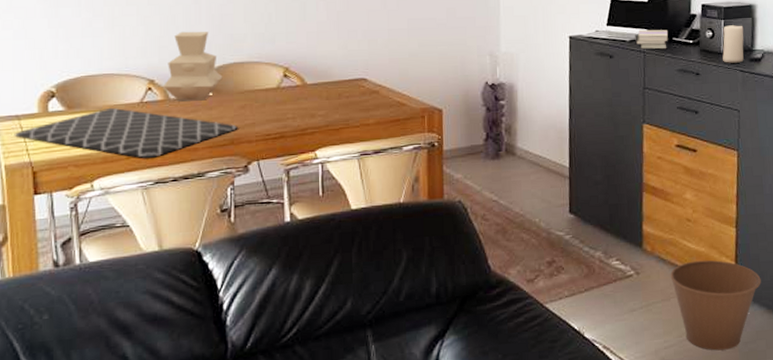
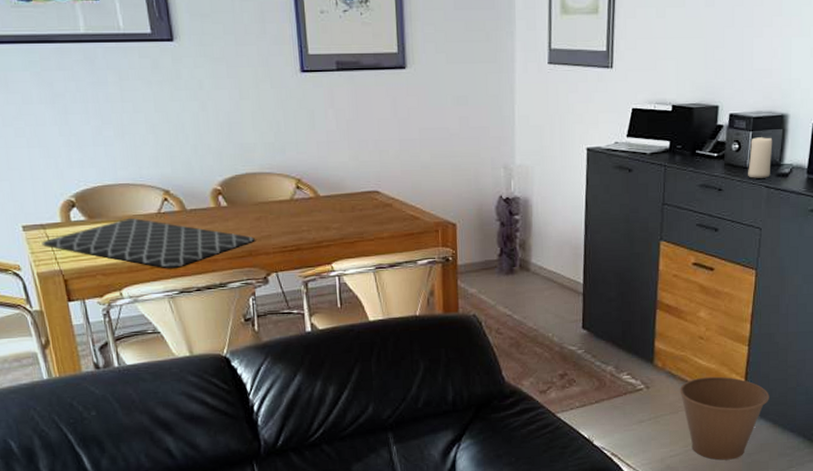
vase: present [162,31,223,101] -> none [177,140,236,212]
books: present [635,29,668,50] -> none [656,141,691,163]

